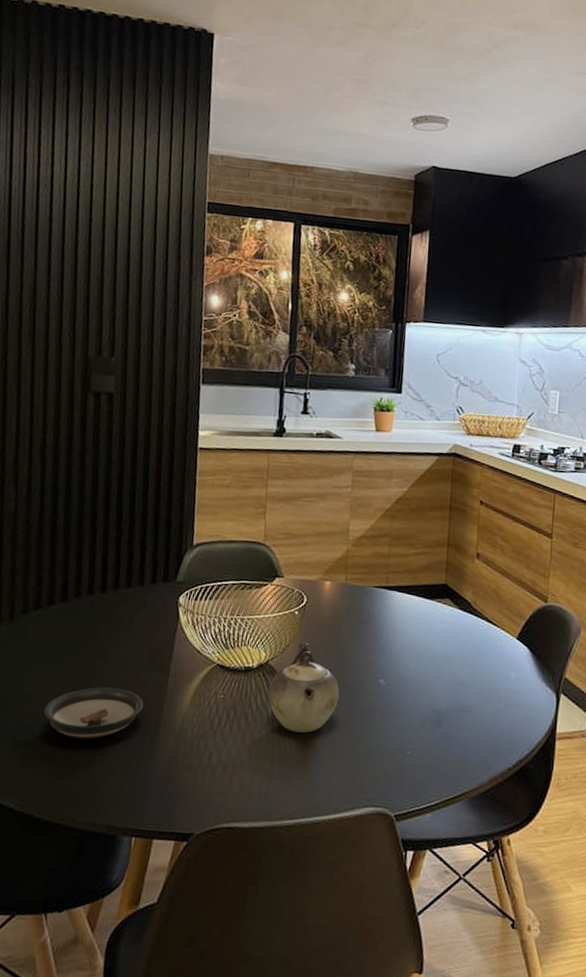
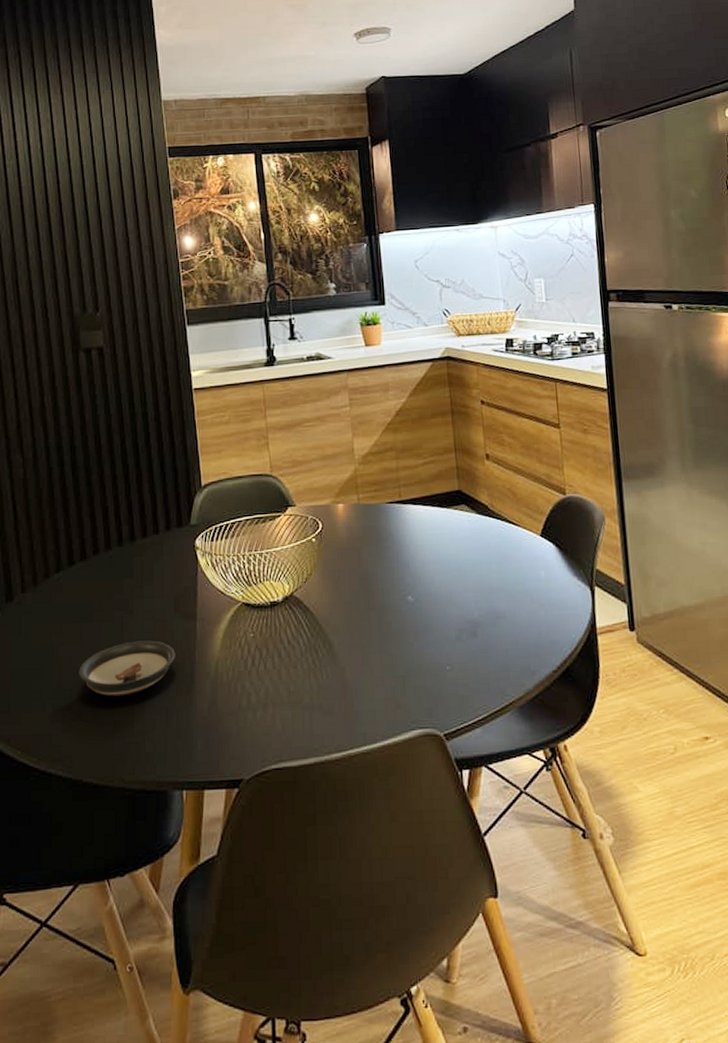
teapot: present [268,642,340,733] -> none [297,568,370,662]

